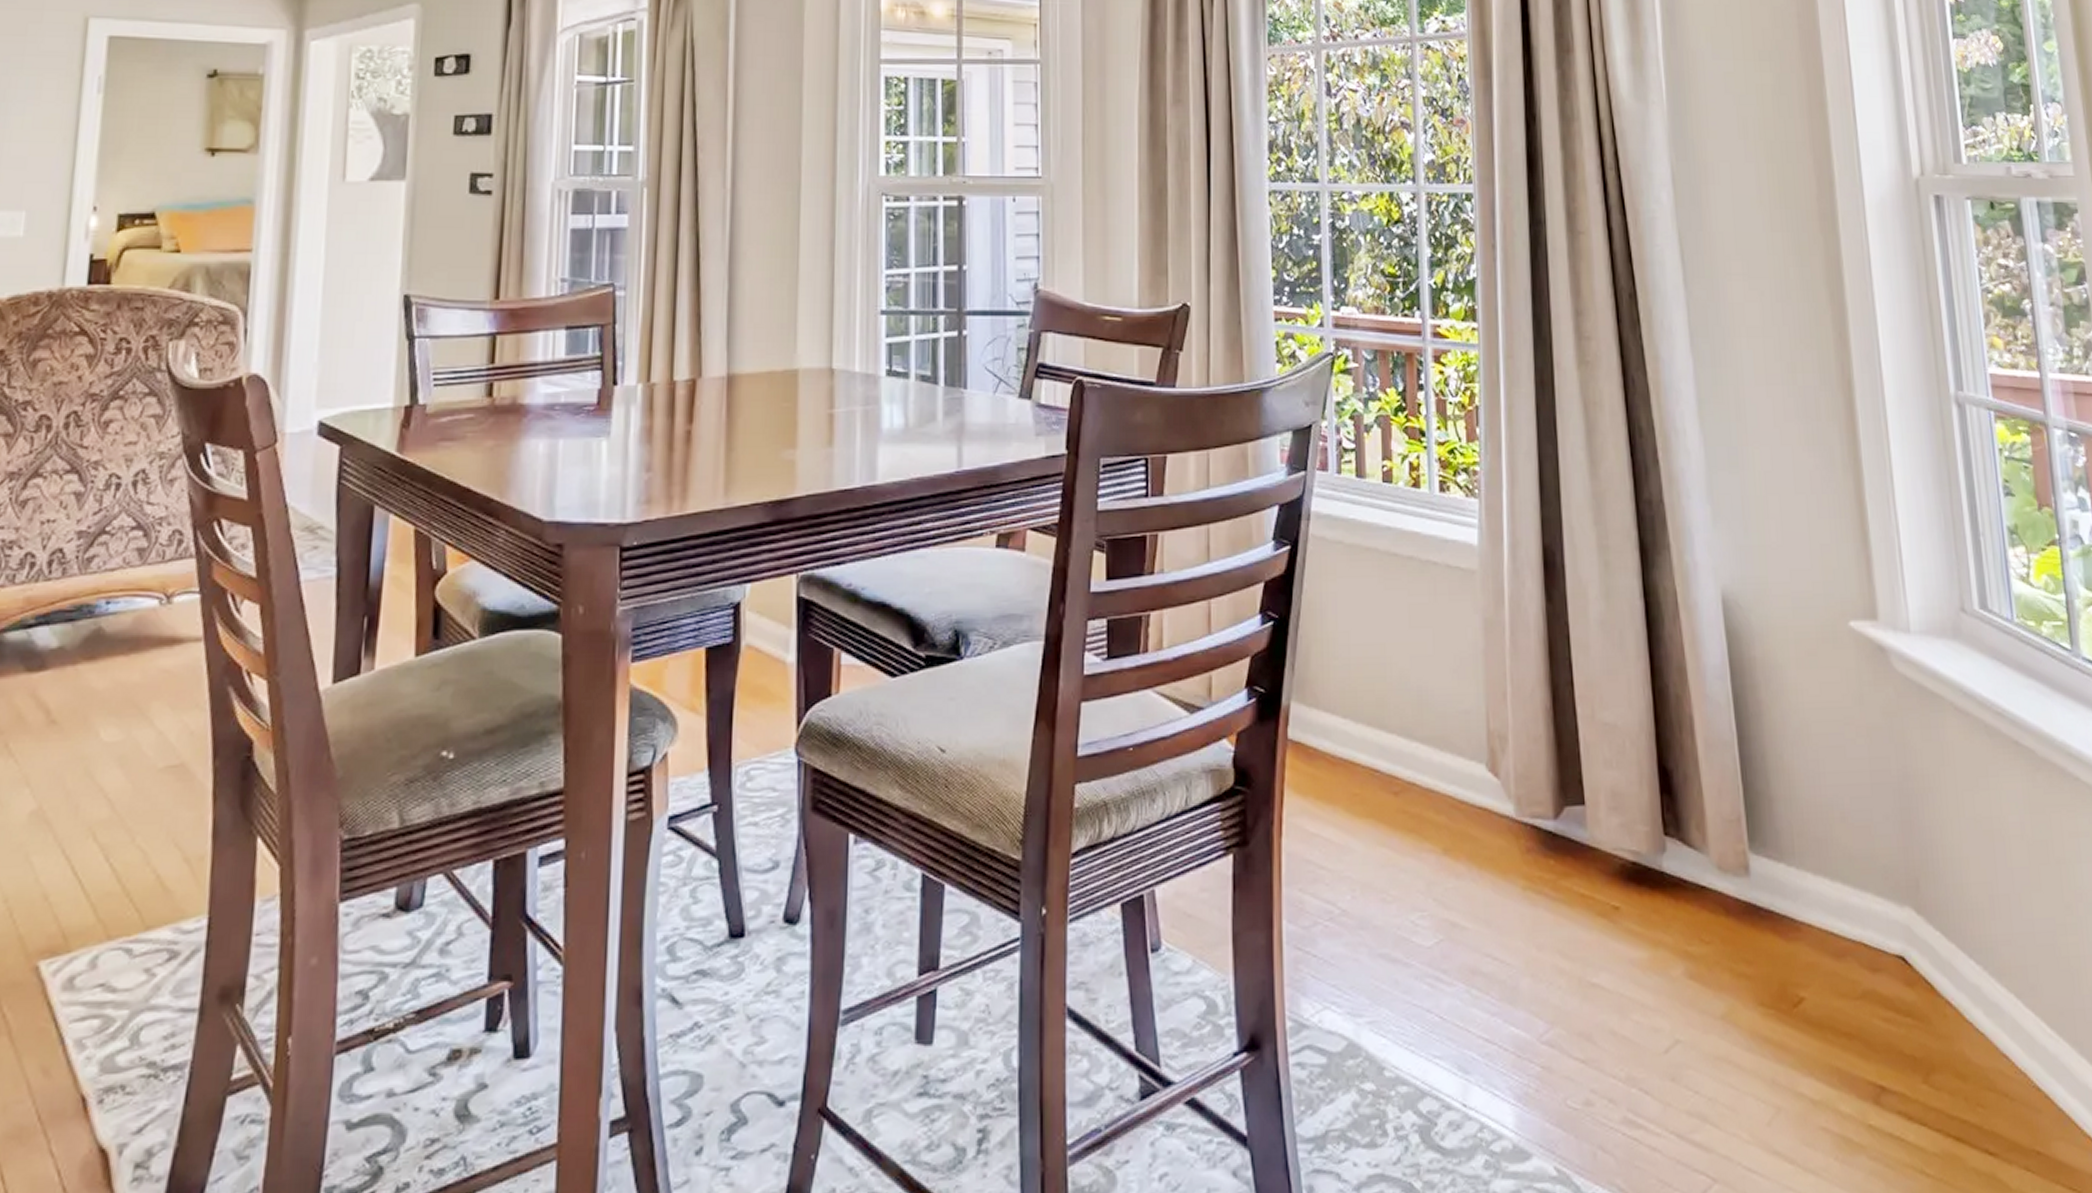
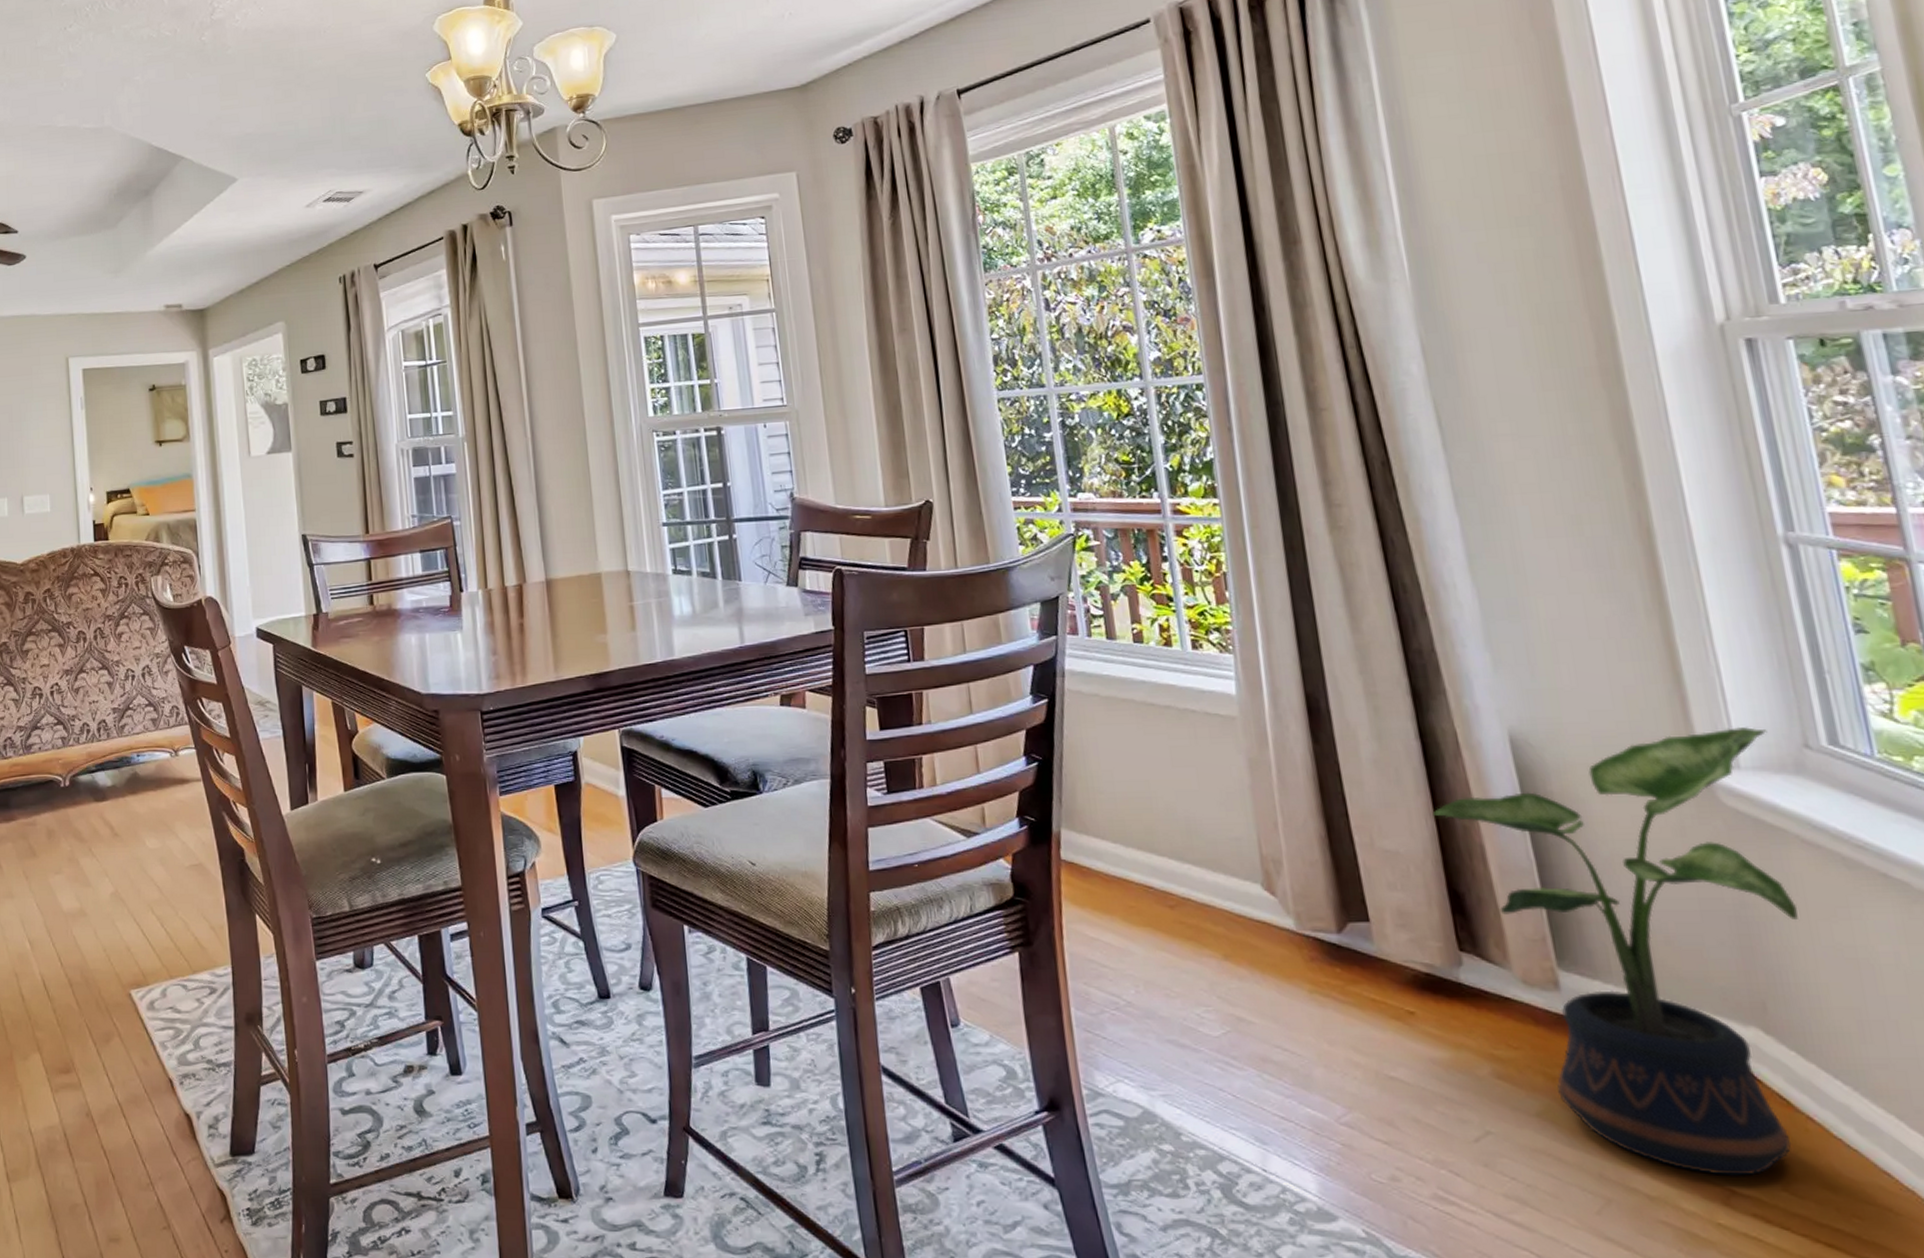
potted plant: none [1650,590,1949,1072] -> present [1432,727,1798,1176]

